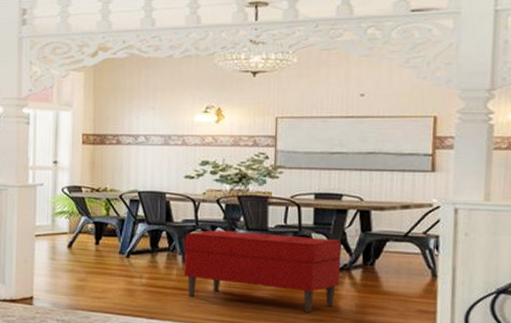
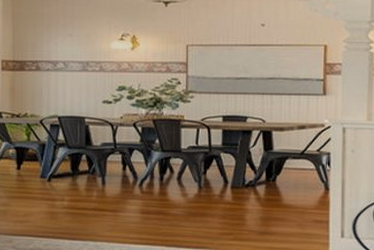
bench: present [184,230,341,314] -> none [103,152,247,228]

